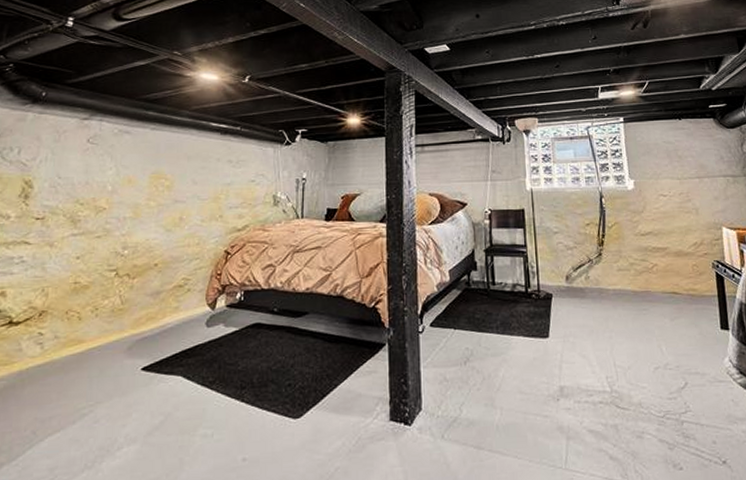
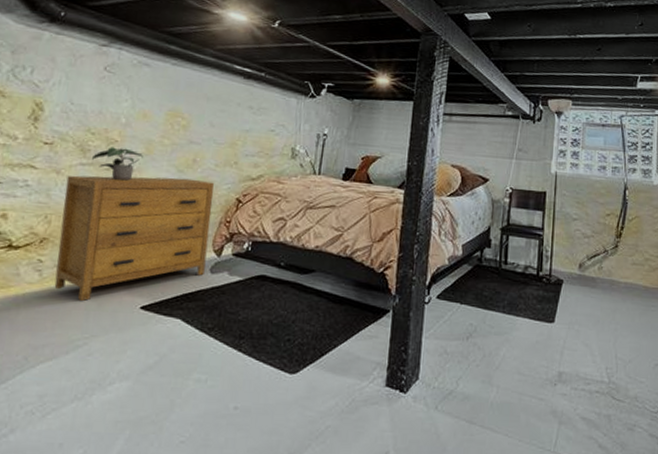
dresser: none [56,236,203,369] -> present [54,175,214,301]
potted plant: none [83,214,131,246] -> present [92,147,143,181]

